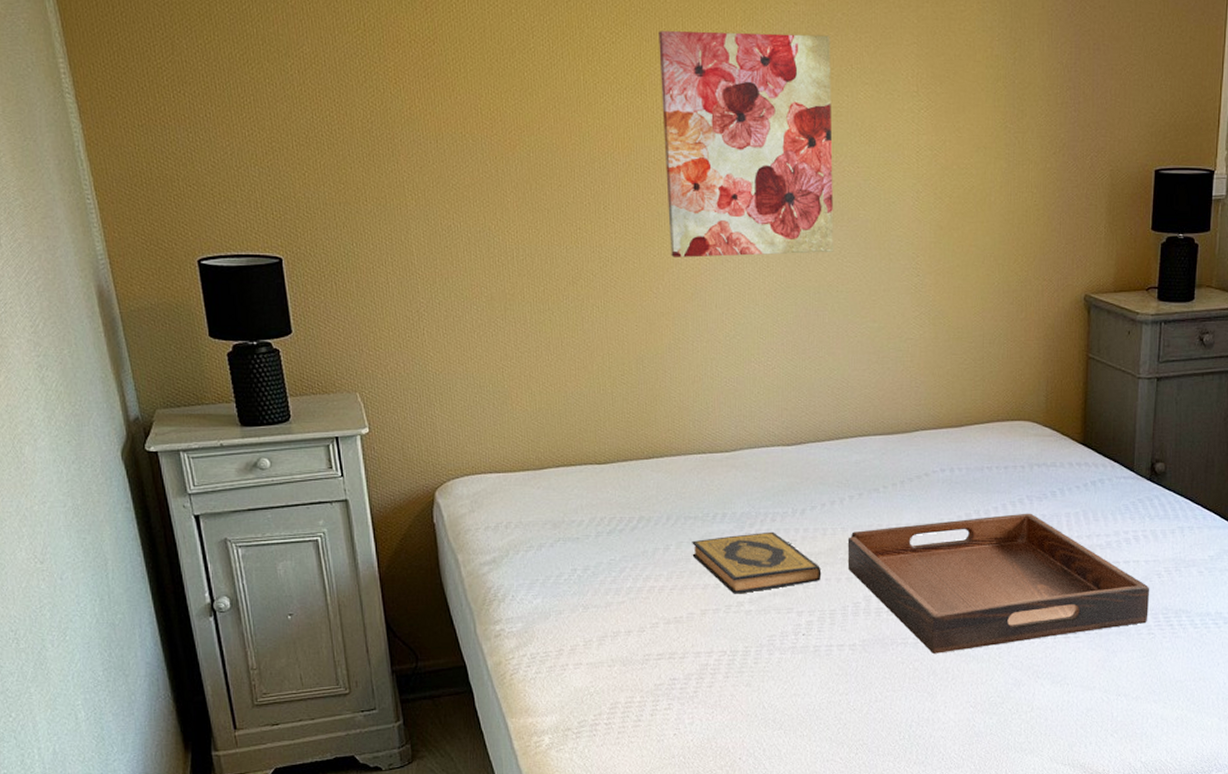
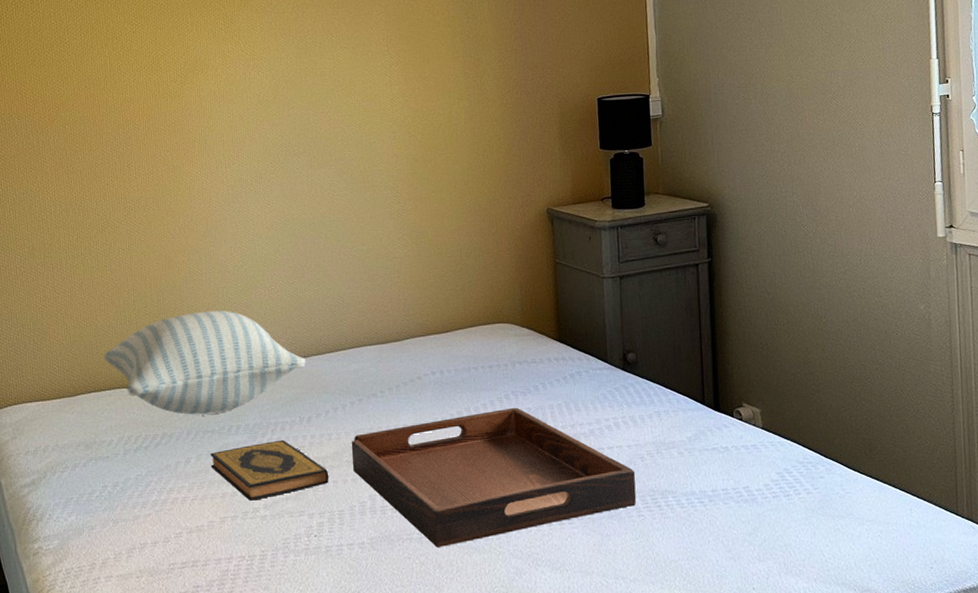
pillow: none [575,384,802,499] -> present [104,310,306,415]
wall art: present [659,31,834,258] -> none [171,12,325,202]

